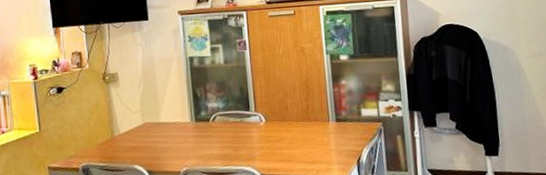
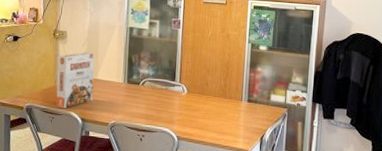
cereal box: none [111,93,158,163] -> present [56,52,95,109]

